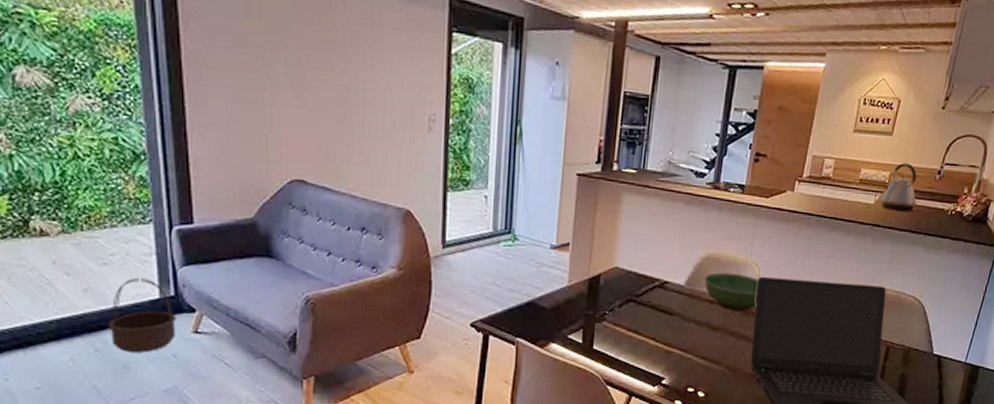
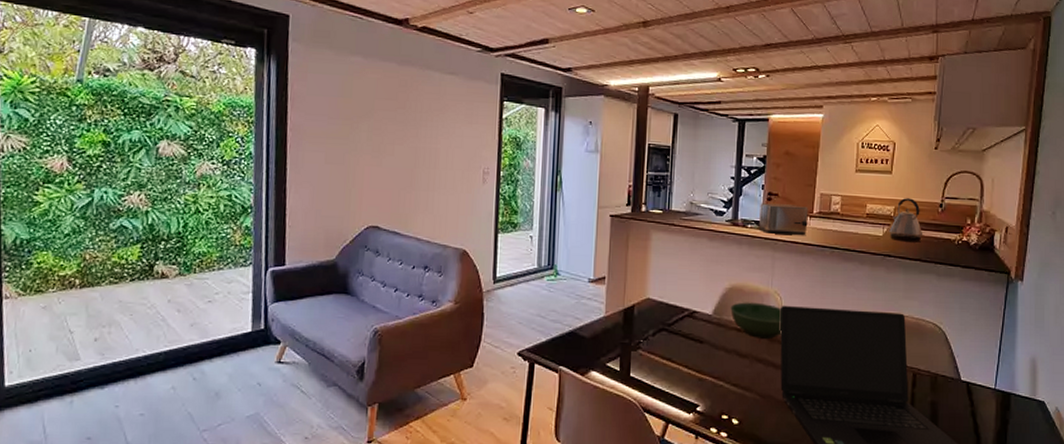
basket: present [109,277,176,352] -> none [207,313,264,381]
toaster: none [742,165,798,203] -> present [759,203,808,236]

